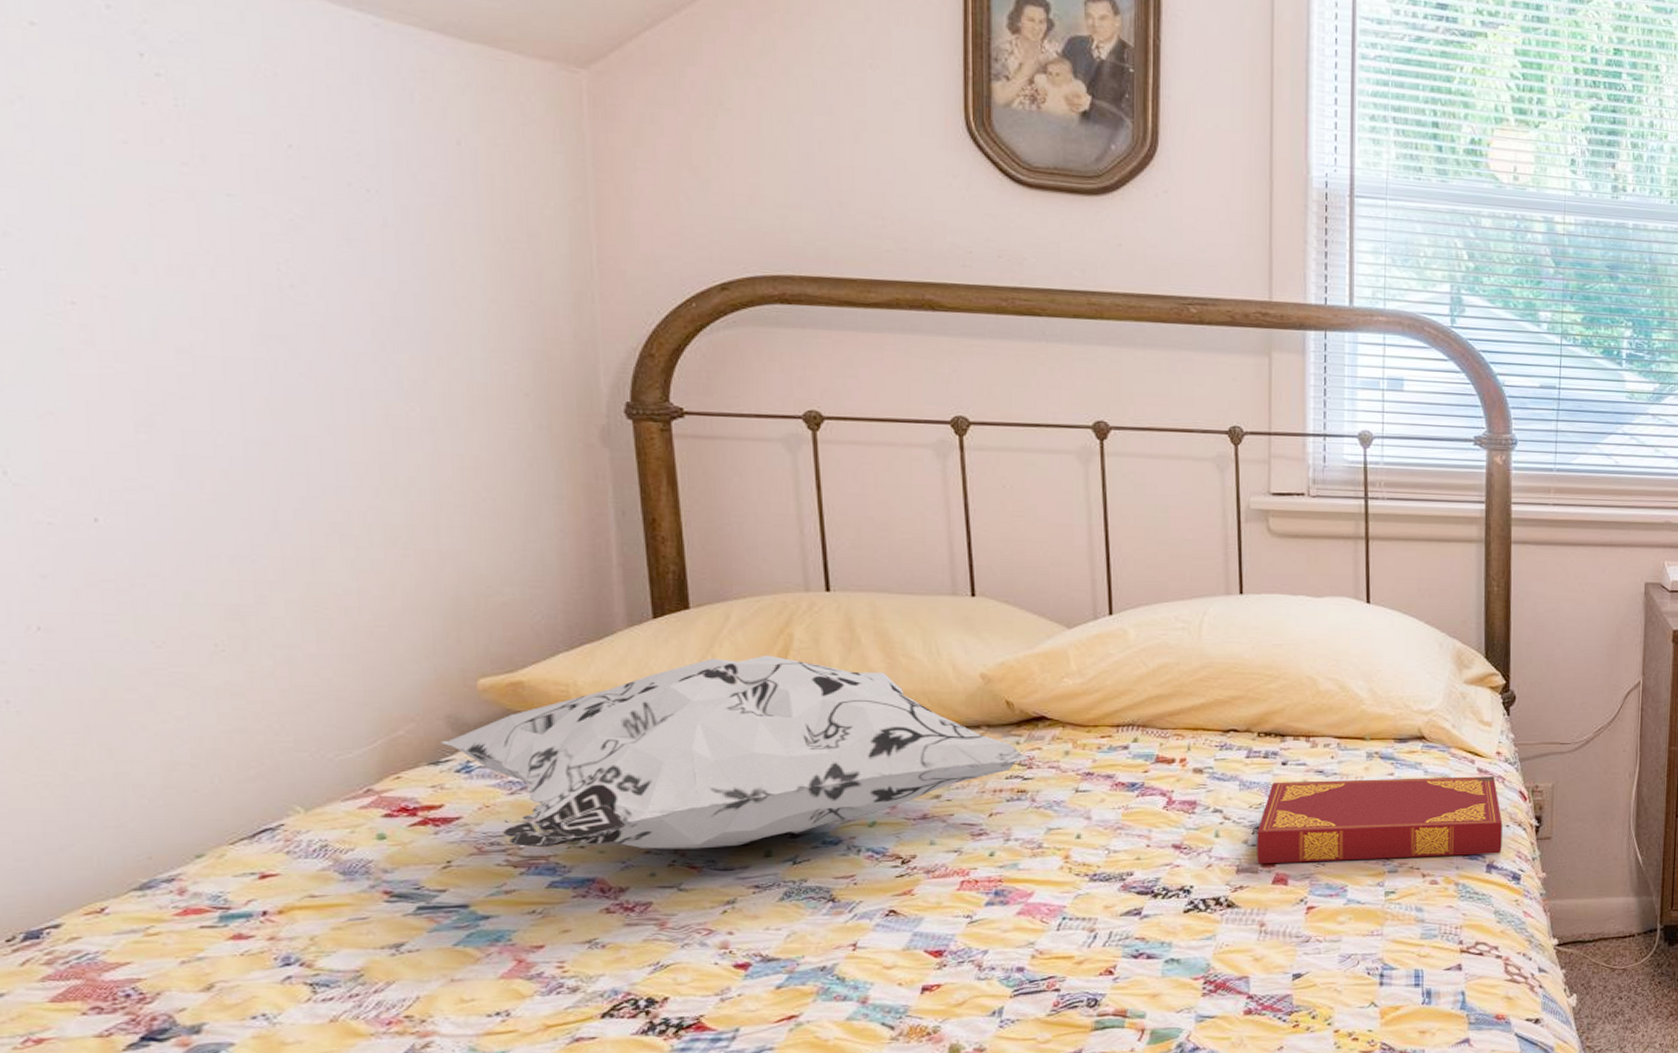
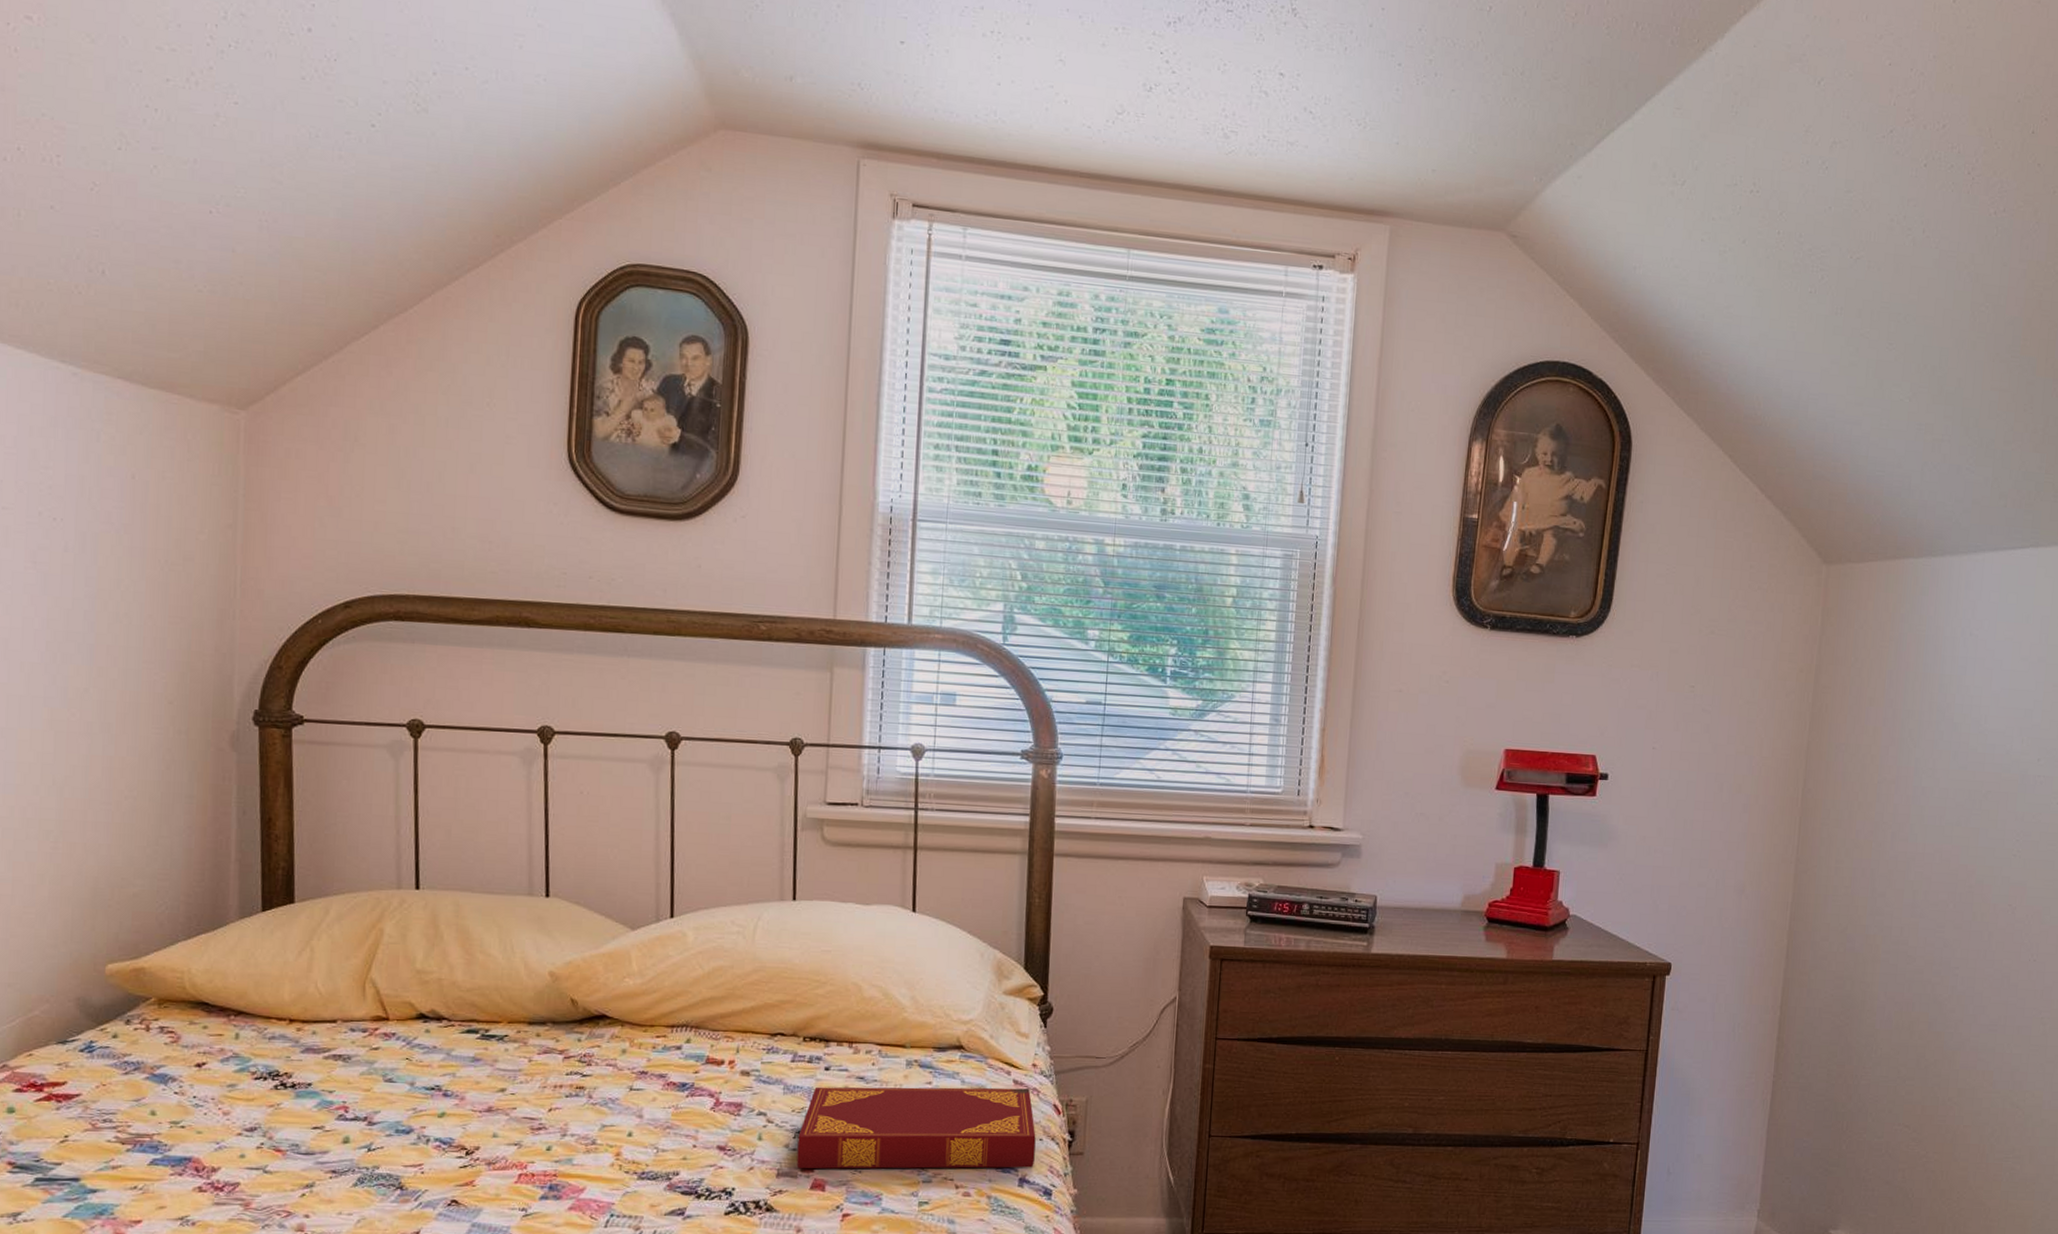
decorative pillow: present [441,655,1030,849] -> none [70,948,589,1133]

